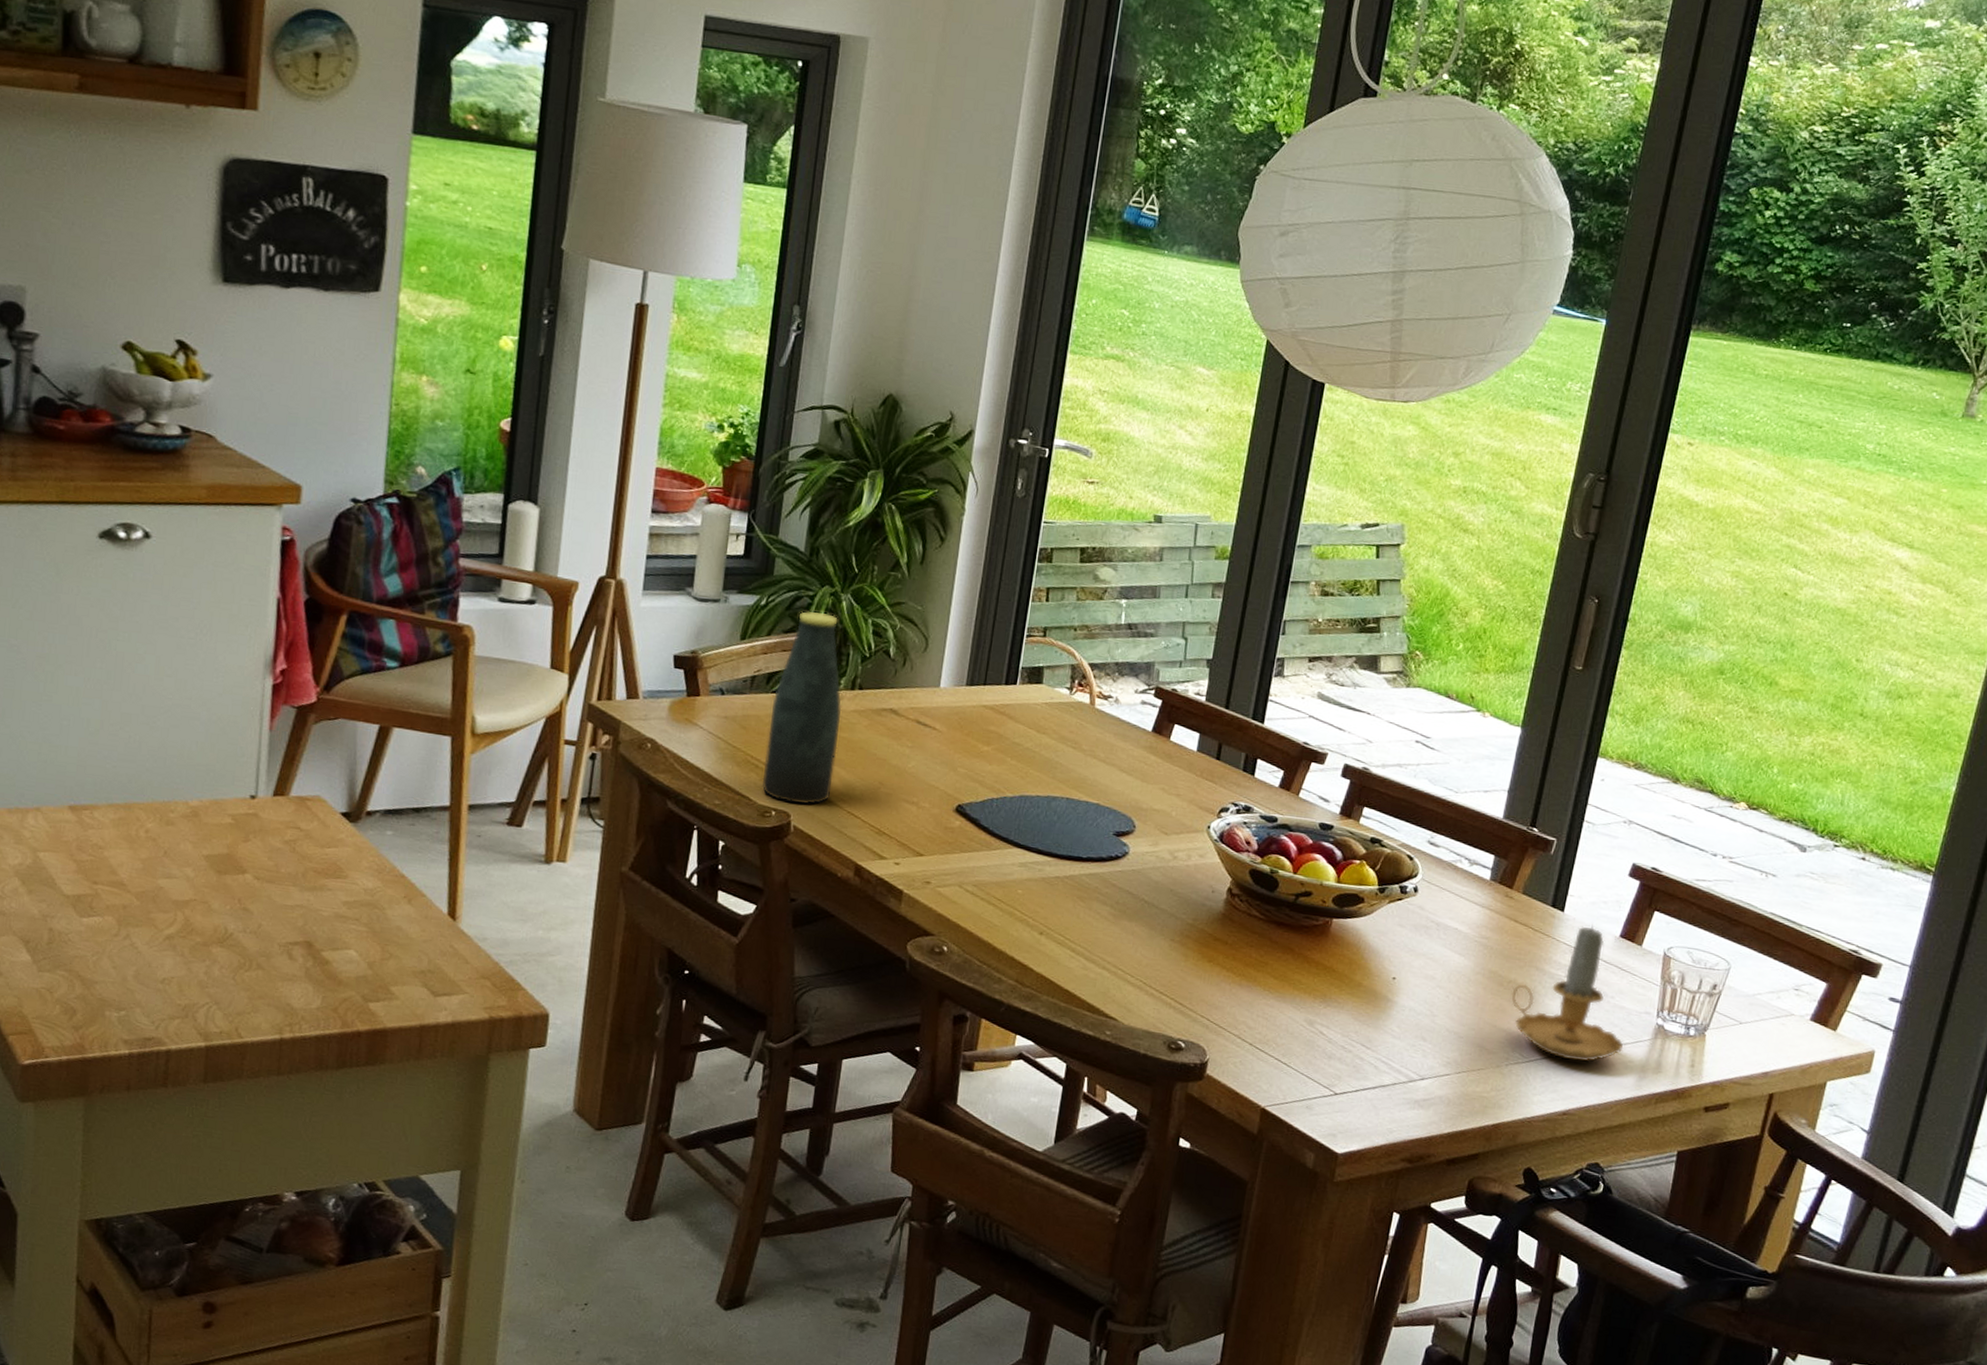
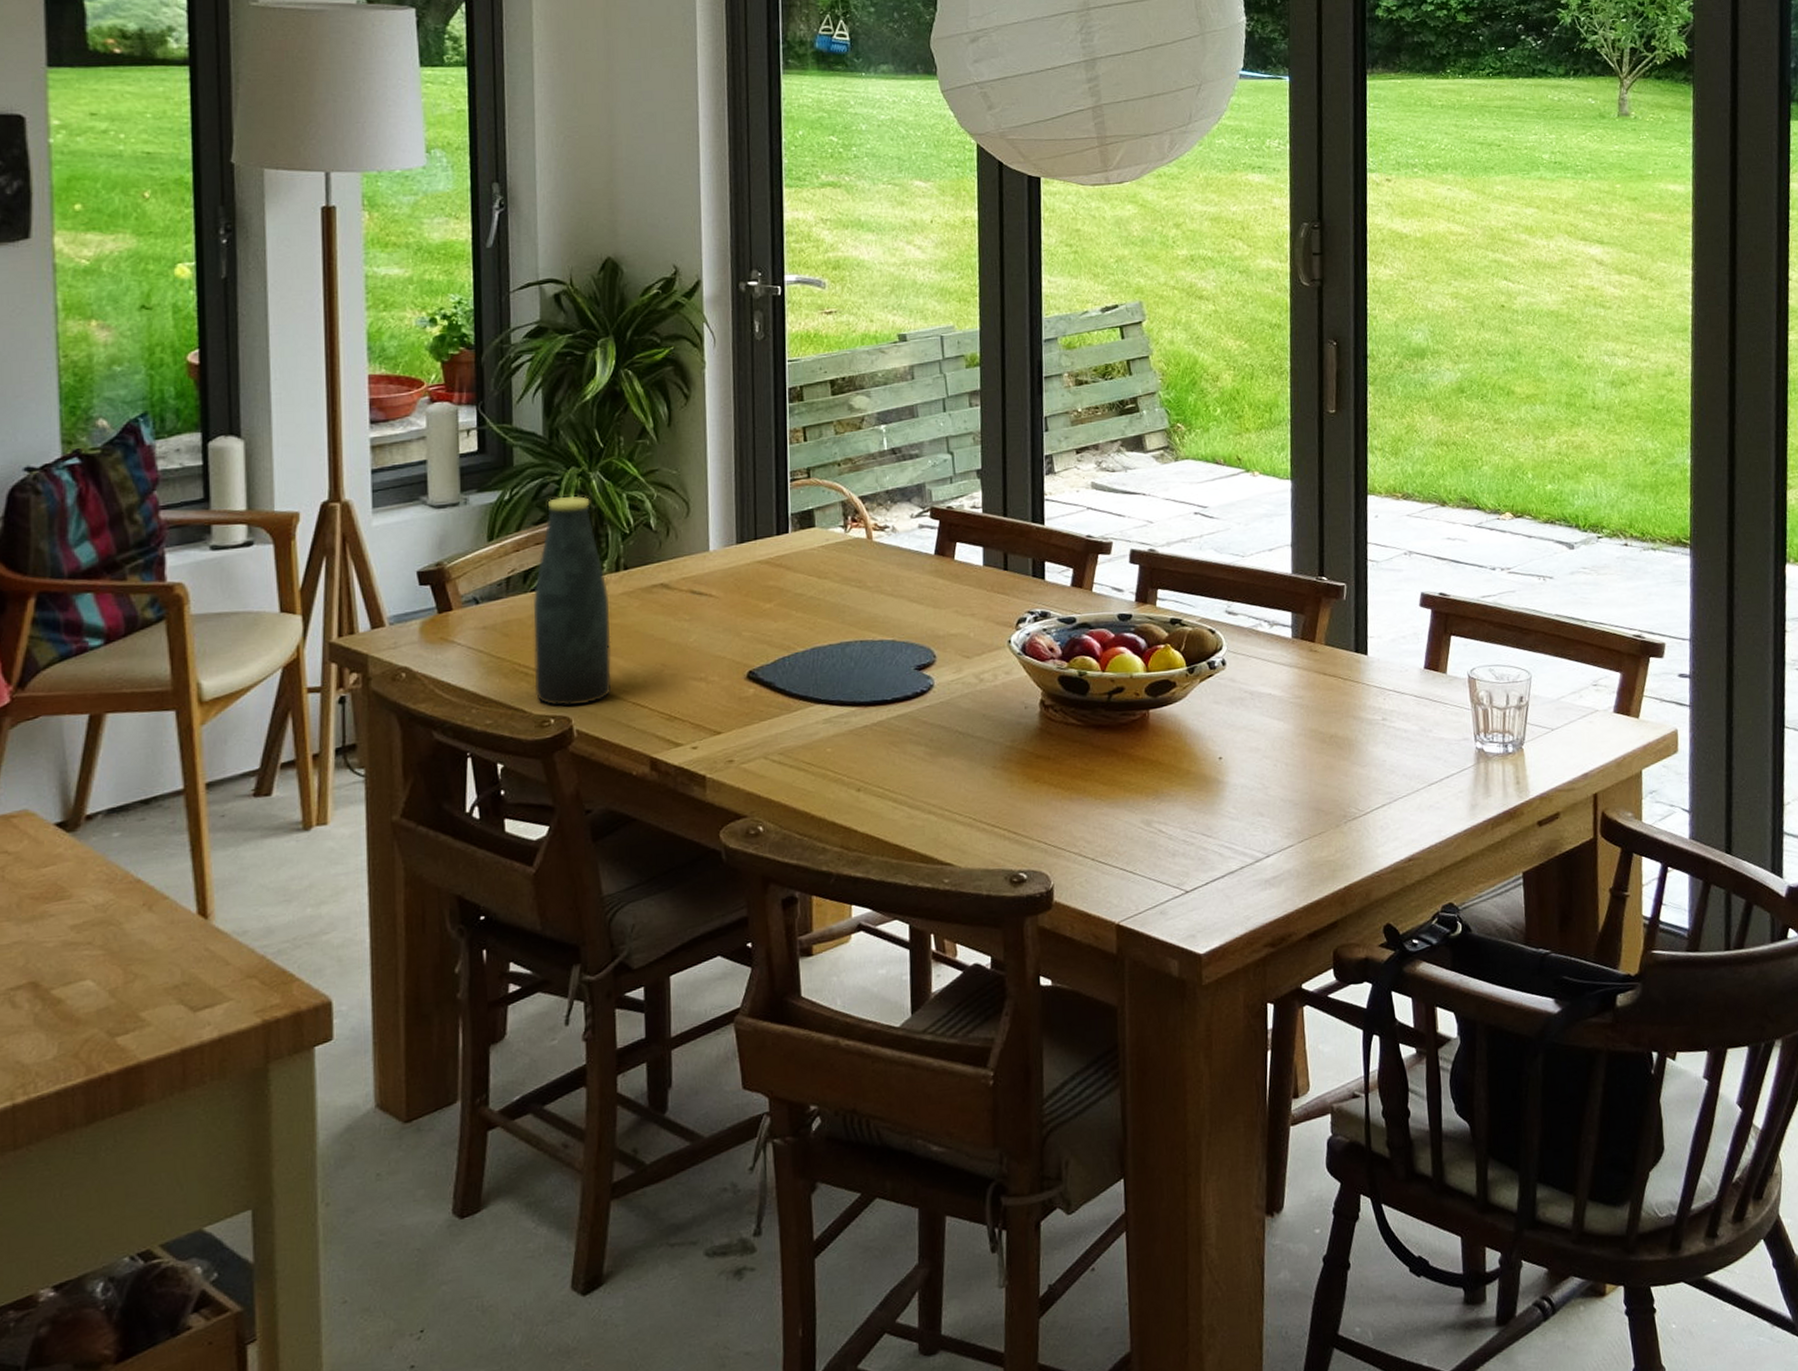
candle: present [1511,924,1624,1062] -> none [1335,662,1451,804]

